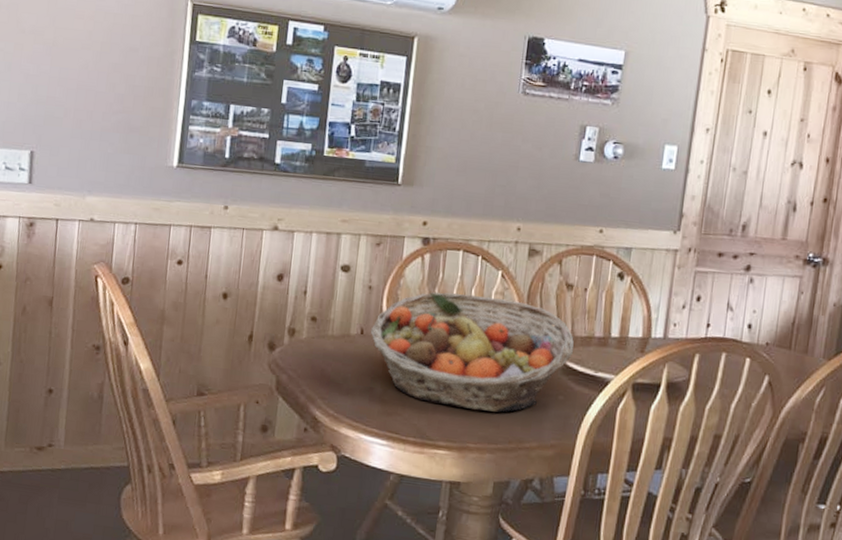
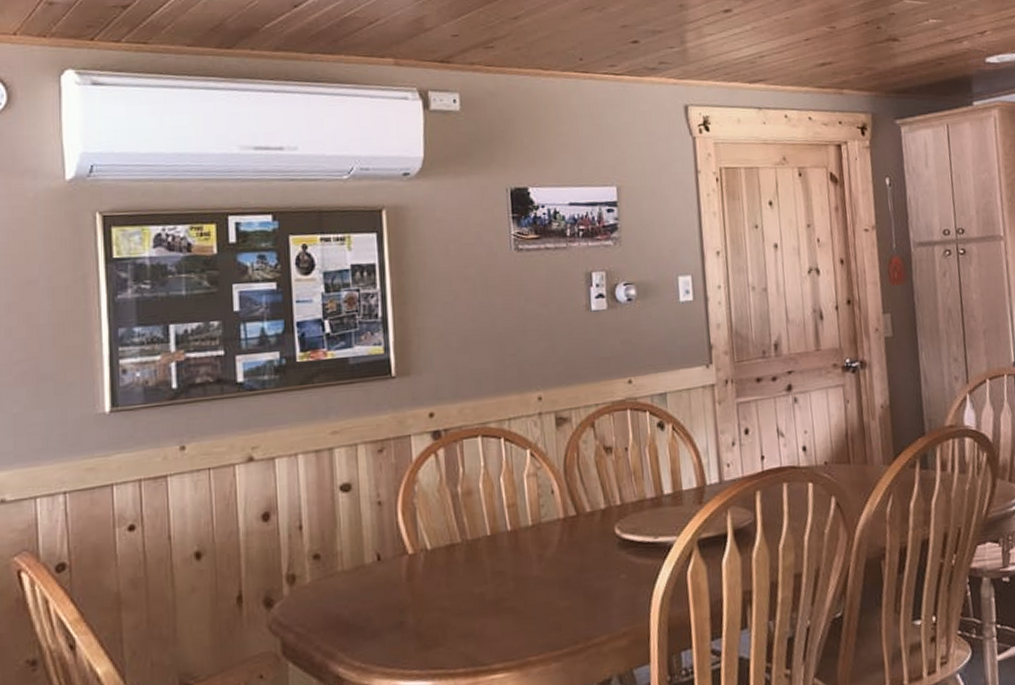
fruit basket: present [370,292,574,413] -> none [388,479,627,621]

